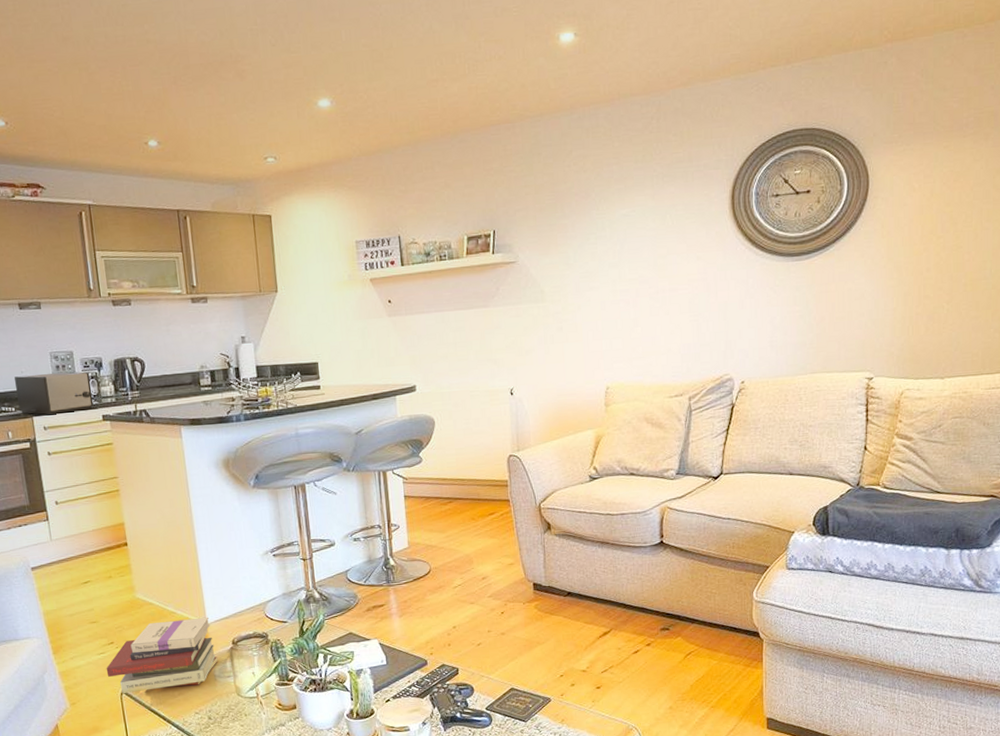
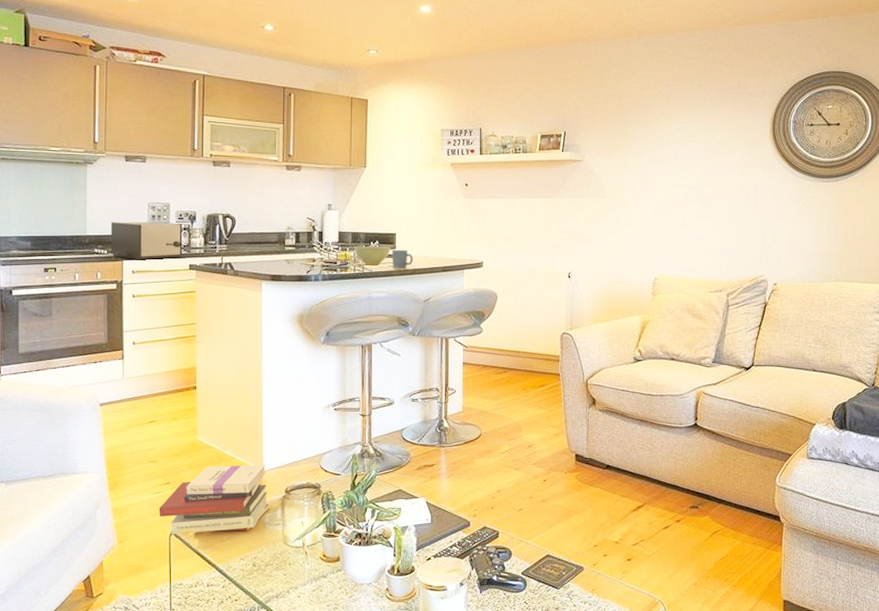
bowl: none [274,378,314,401] -> present [354,247,390,267]
mug: none [315,379,340,402] -> present [391,249,414,269]

